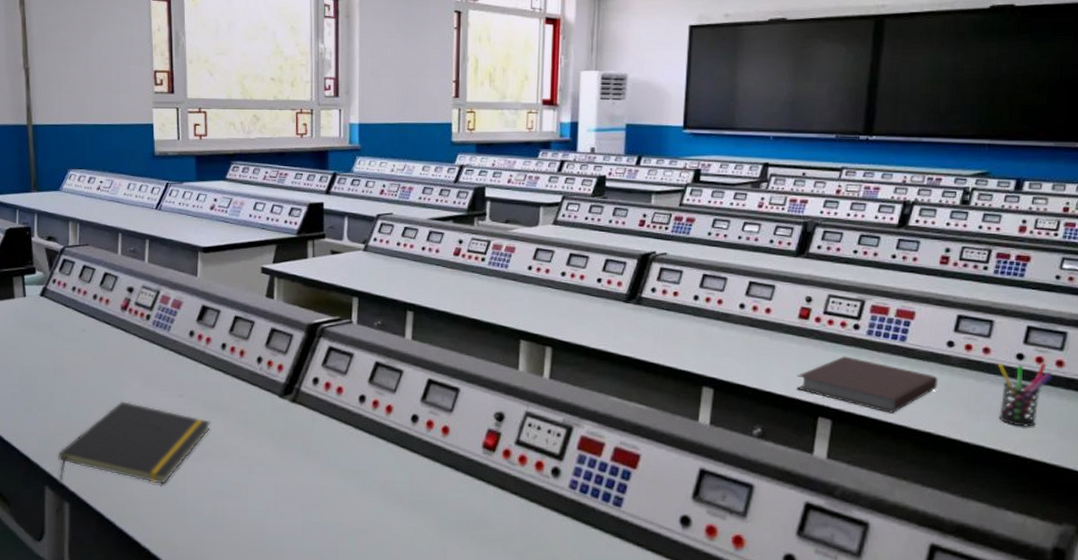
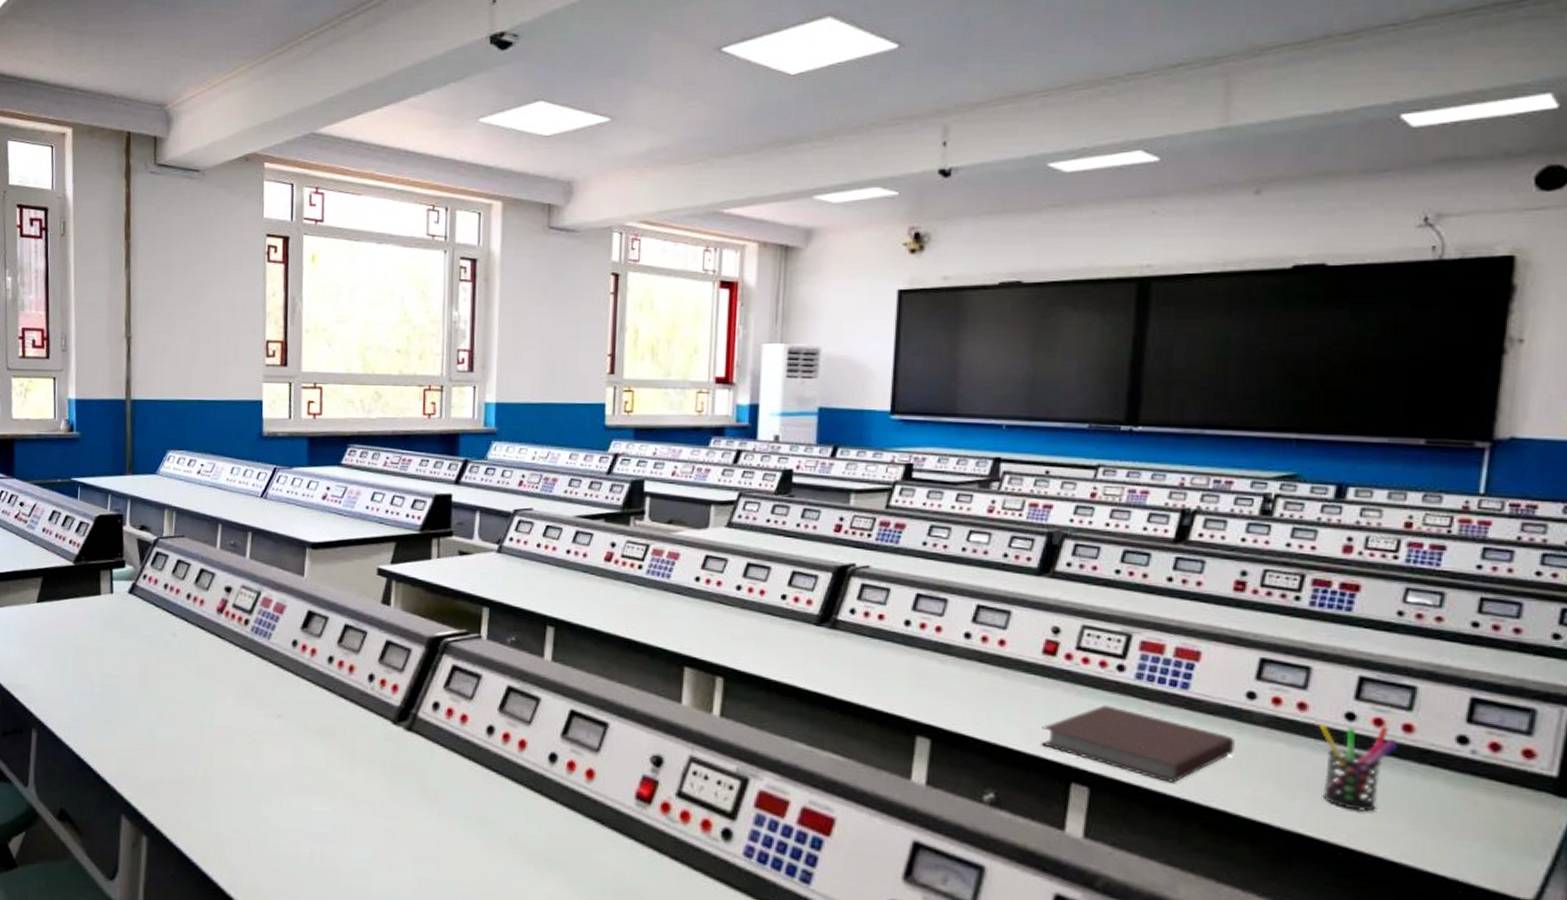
notepad: present [58,400,211,484] -> none [137,718,313,821]

